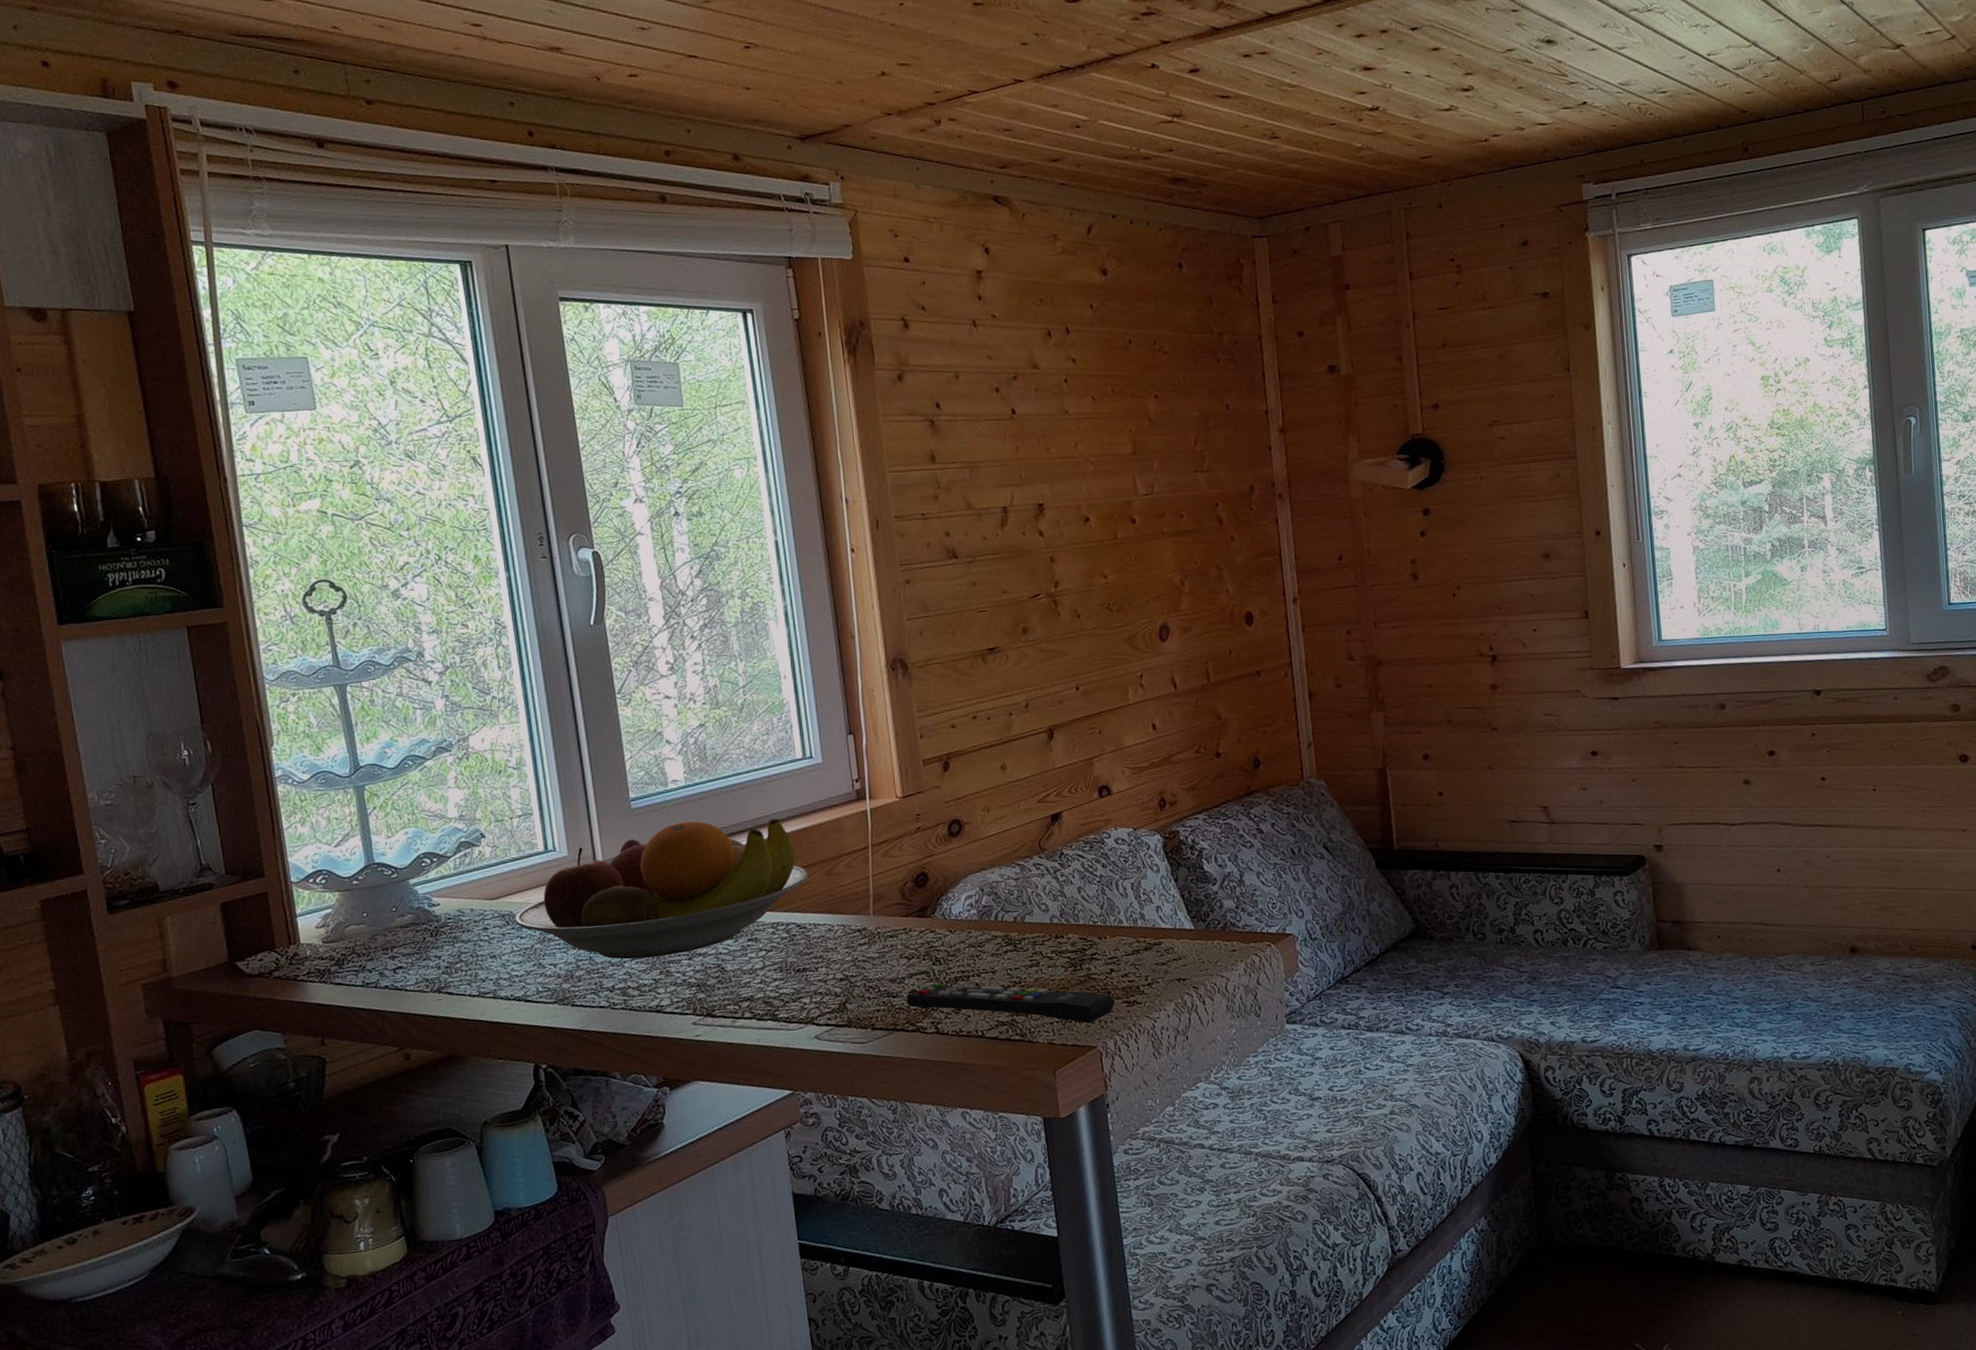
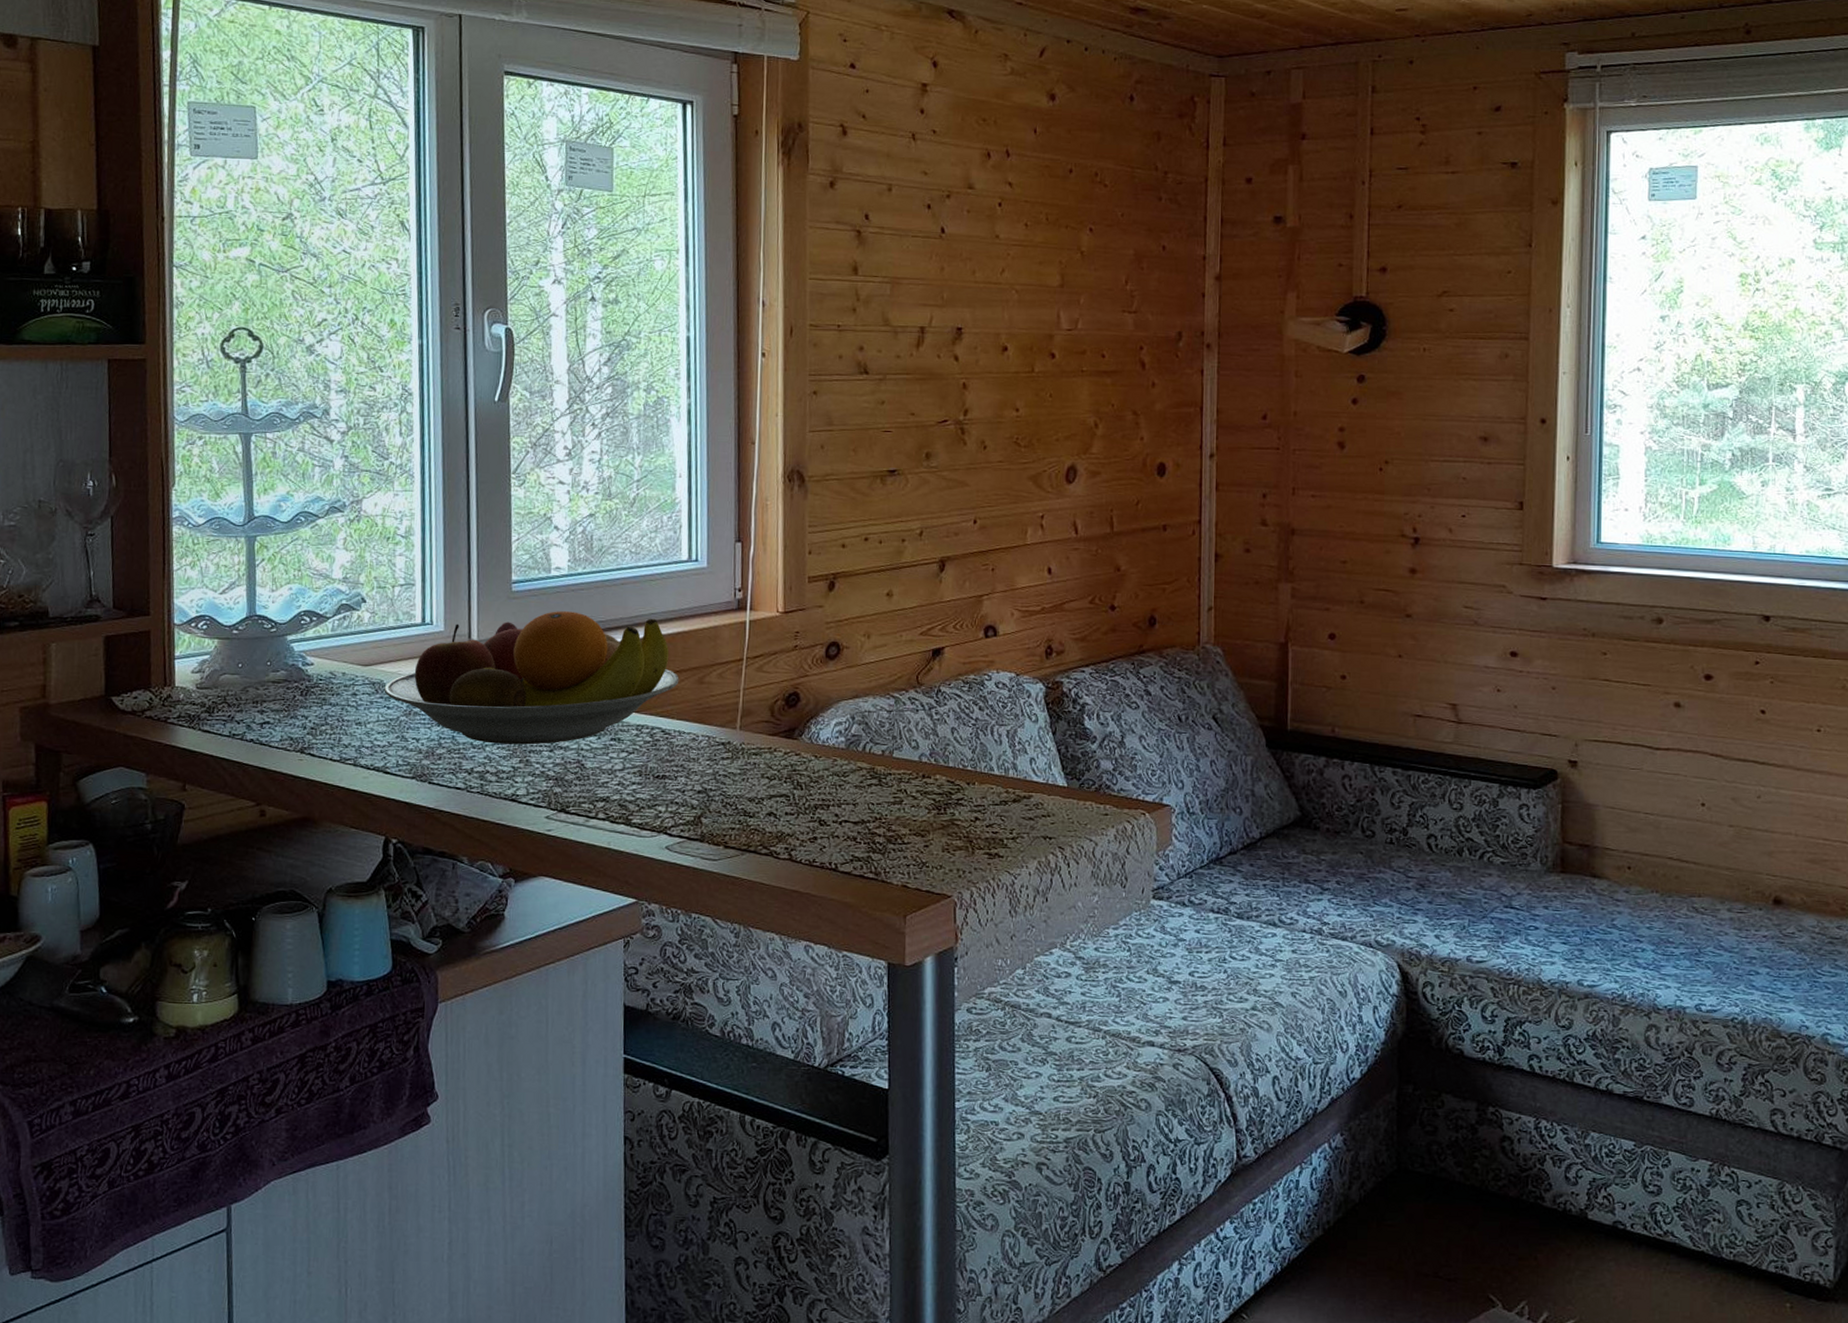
remote control: present [906,983,1115,1024] -> none [762,808,976,871]

